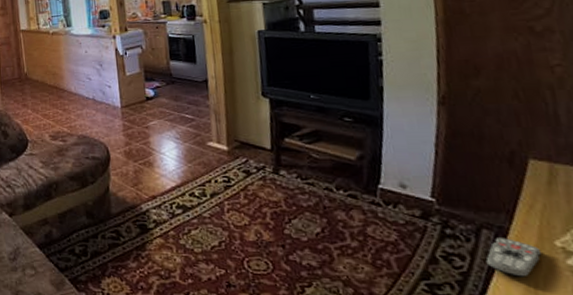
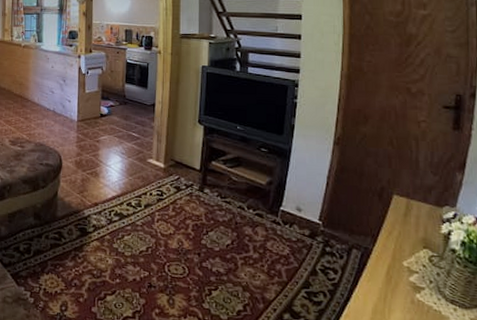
remote control: present [485,238,542,277] -> none [352,256,393,290]

